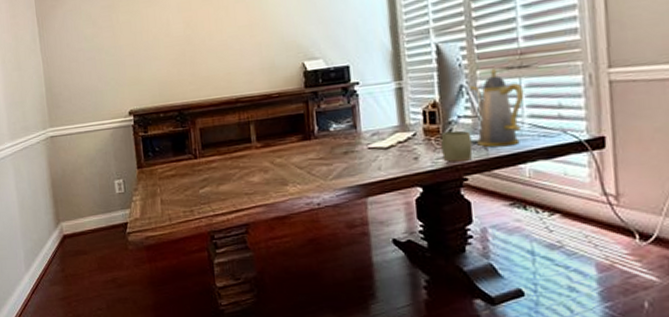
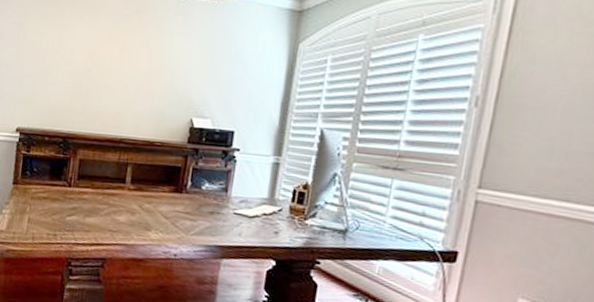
mug: present [440,130,473,162] -> none [301,213,334,246]
coffee pot: present [470,68,524,148] -> none [337,164,394,242]

